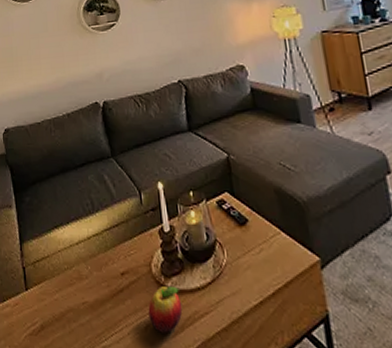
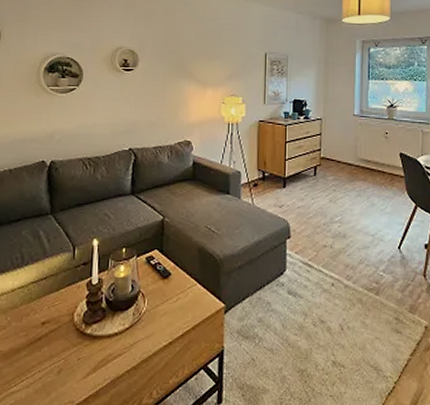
fruit: present [148,285,183,333] -> none [63,332,98,375]

